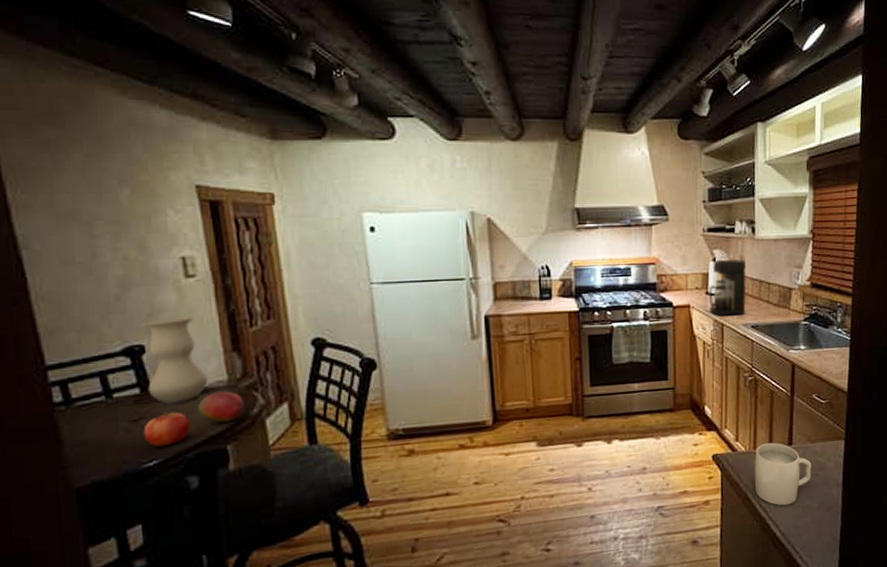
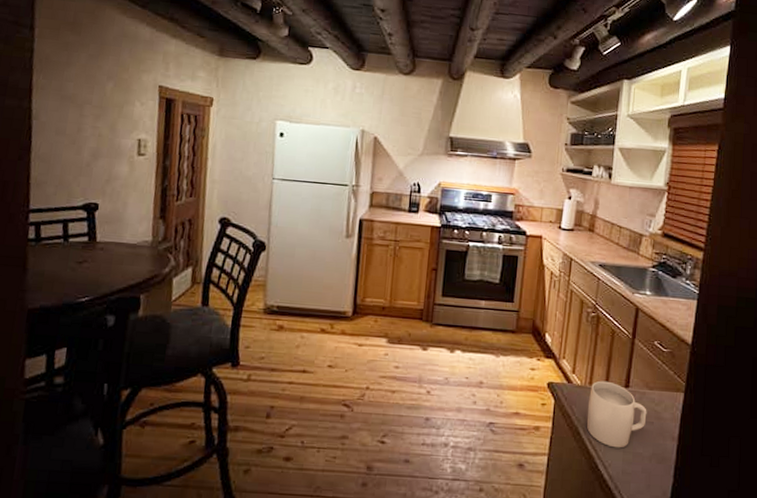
vase: present [141,317,208,407] -> none [94,185,138,256]
fruit: present [143,411,191,447] -> none [83,259,118,288]
fruit: present [197,391,245,424] -> none [125,249,160,277]
coffee maker: present [709,258,746,316] -> none [559,198,600,253]

